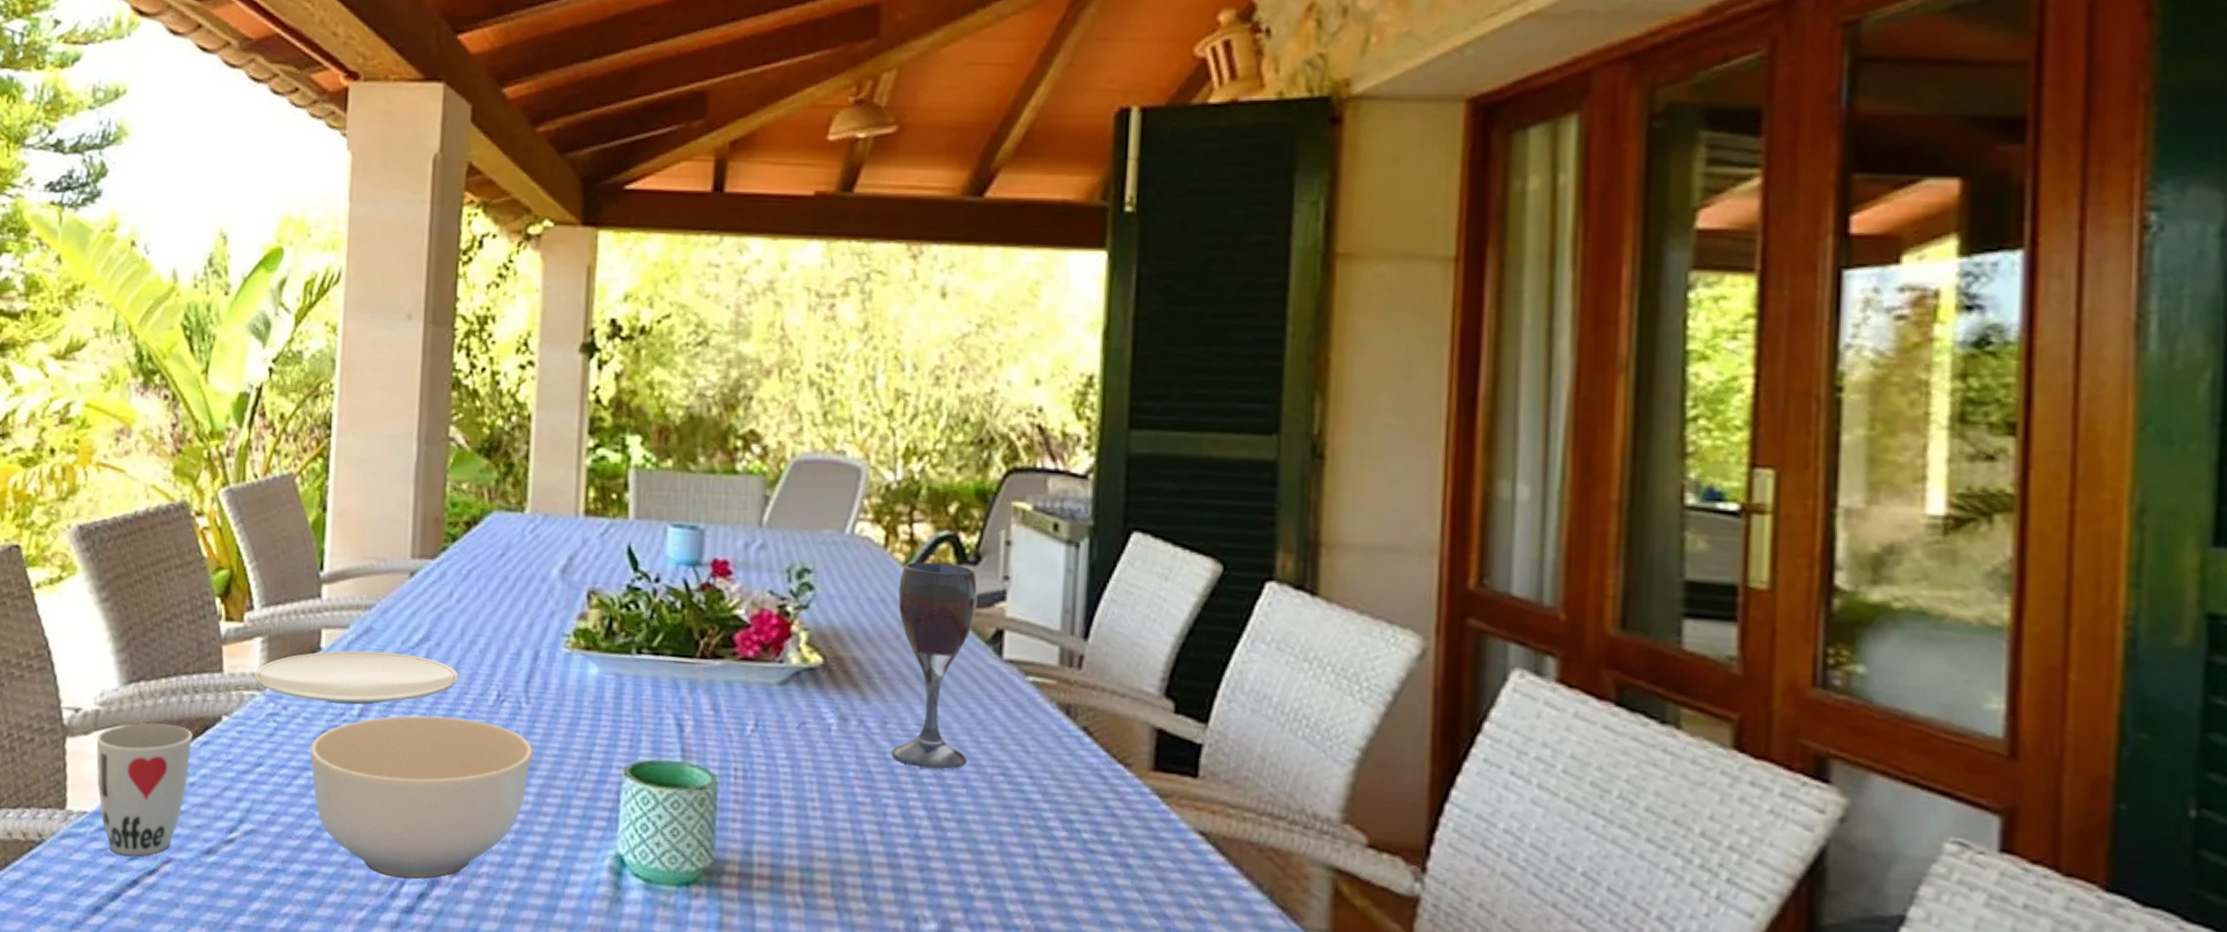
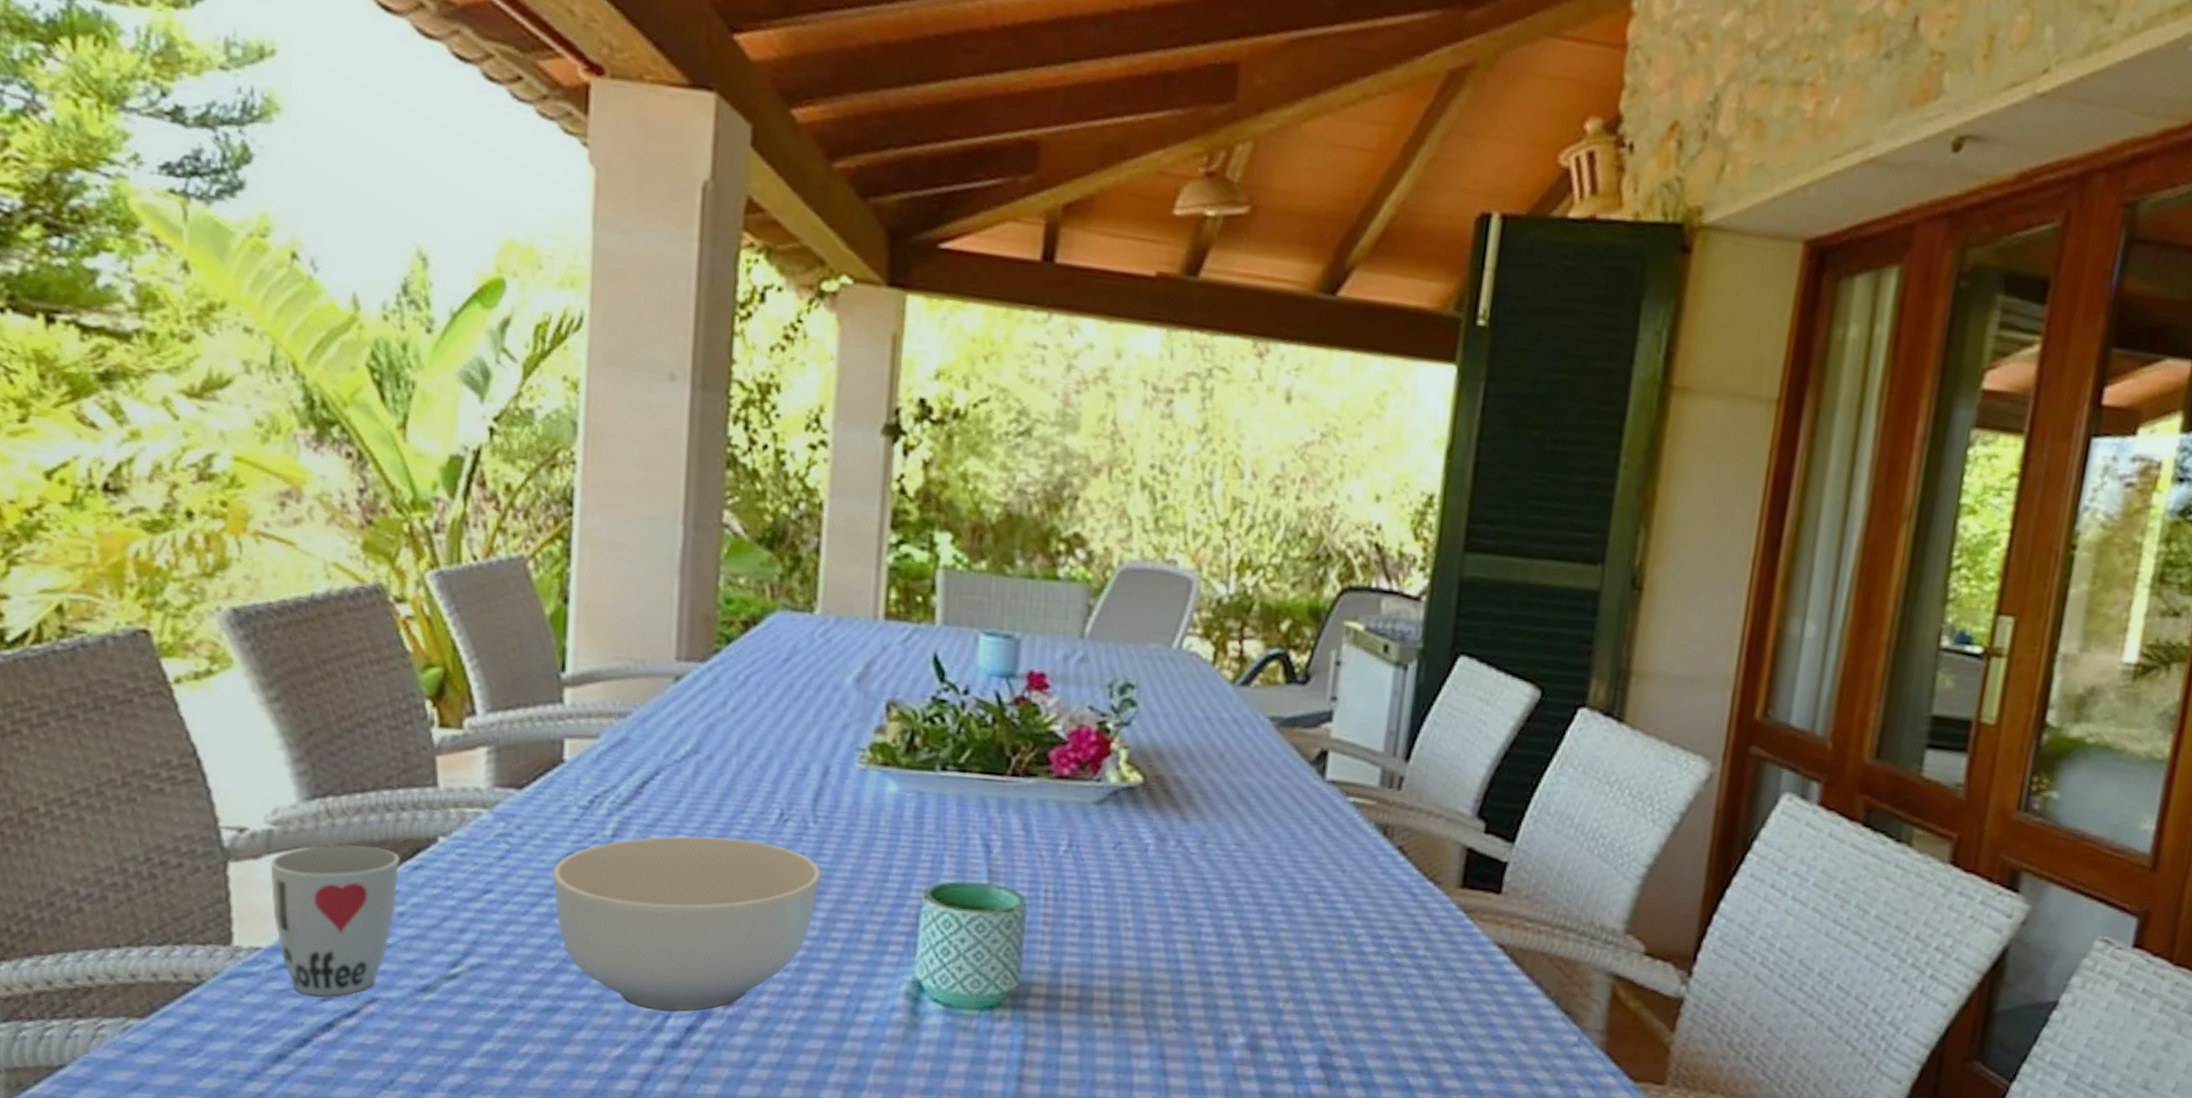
plate: present [254,650,458,705] -> none [479,763,734,824]
cup: present [891,561,978,770] -> none [1208,679,1305,889]

